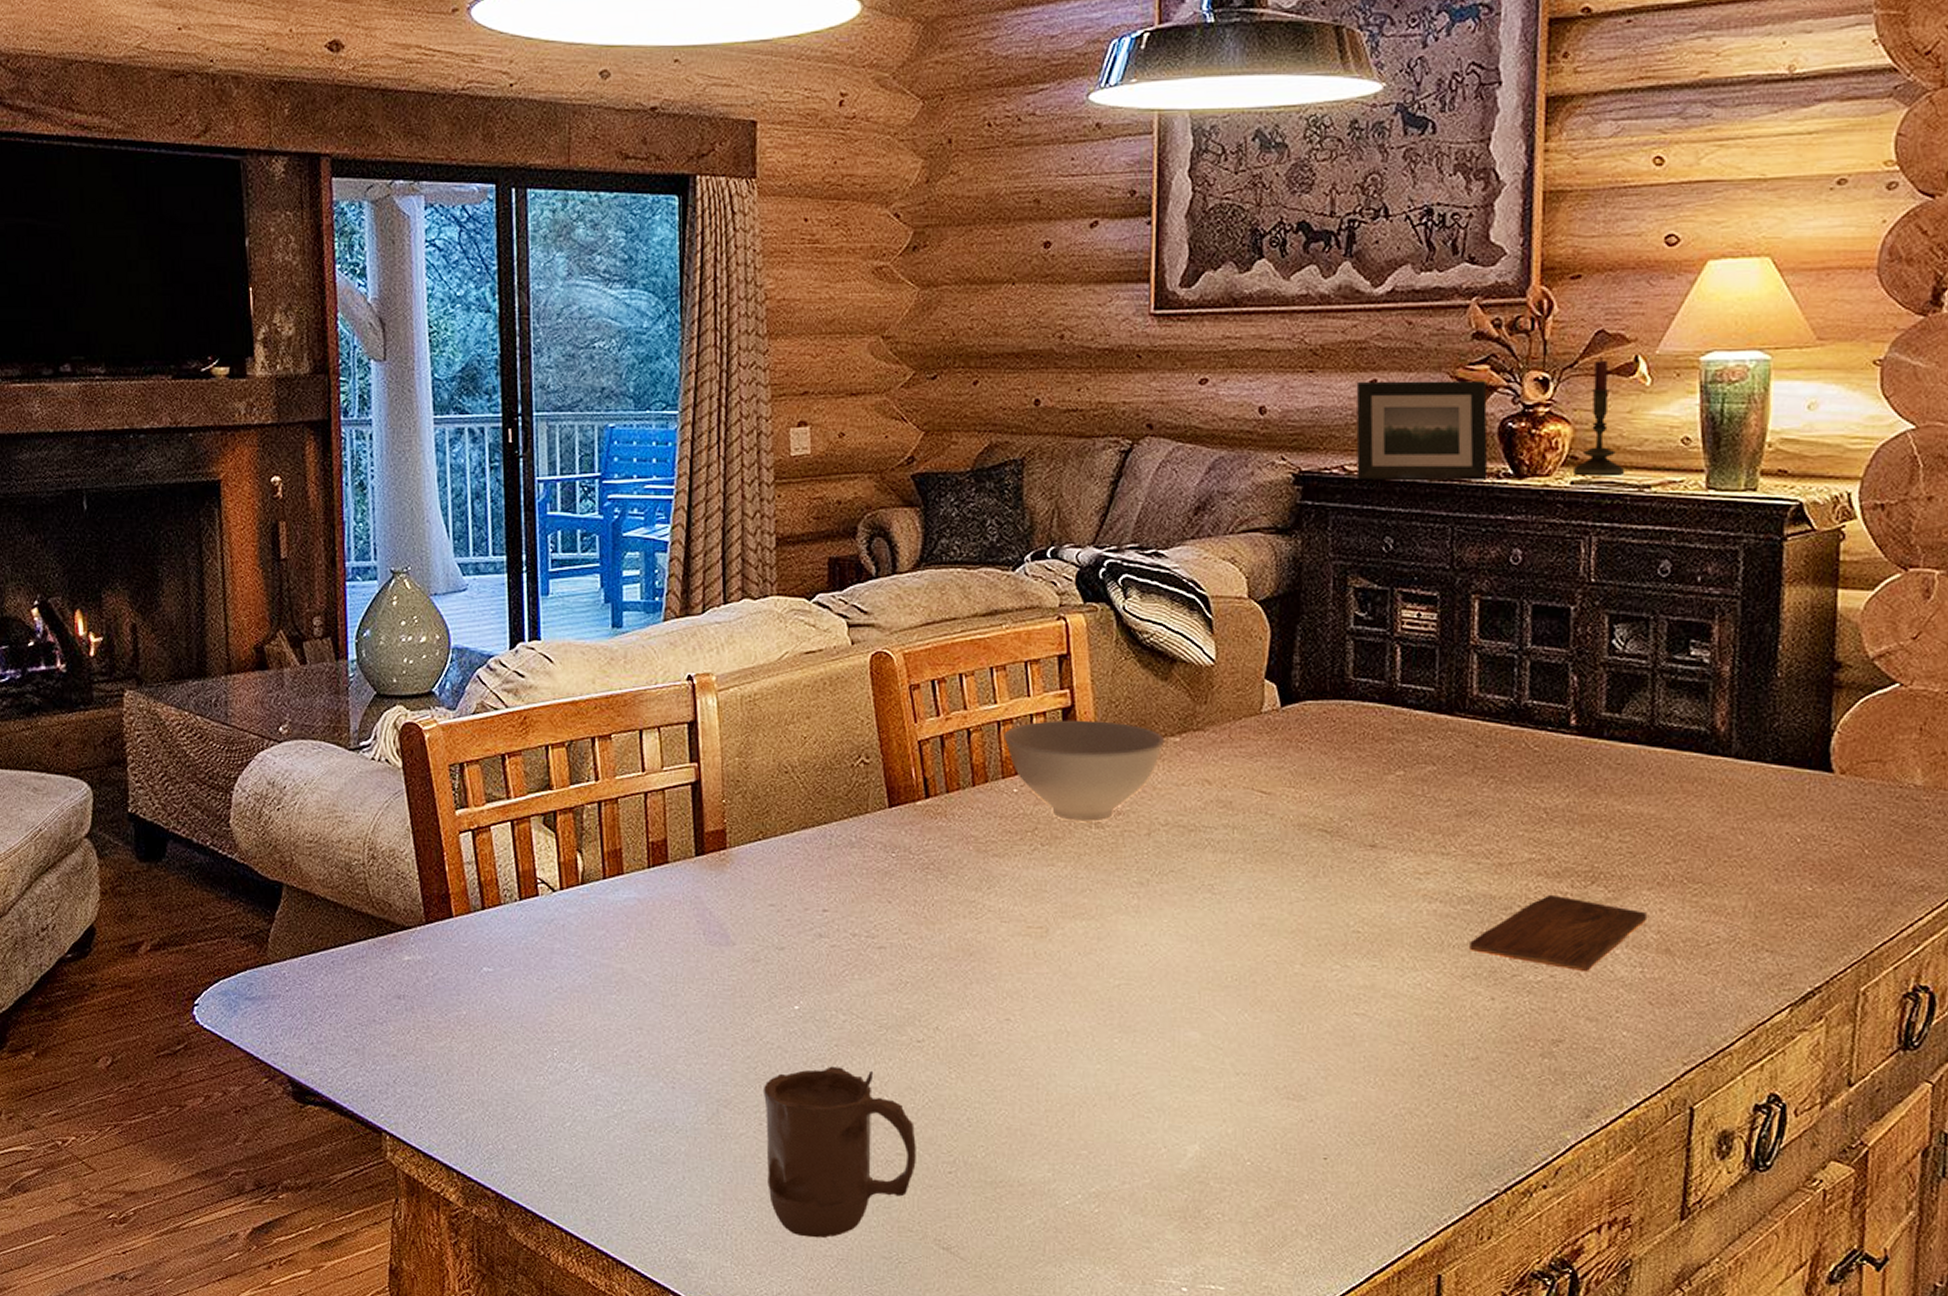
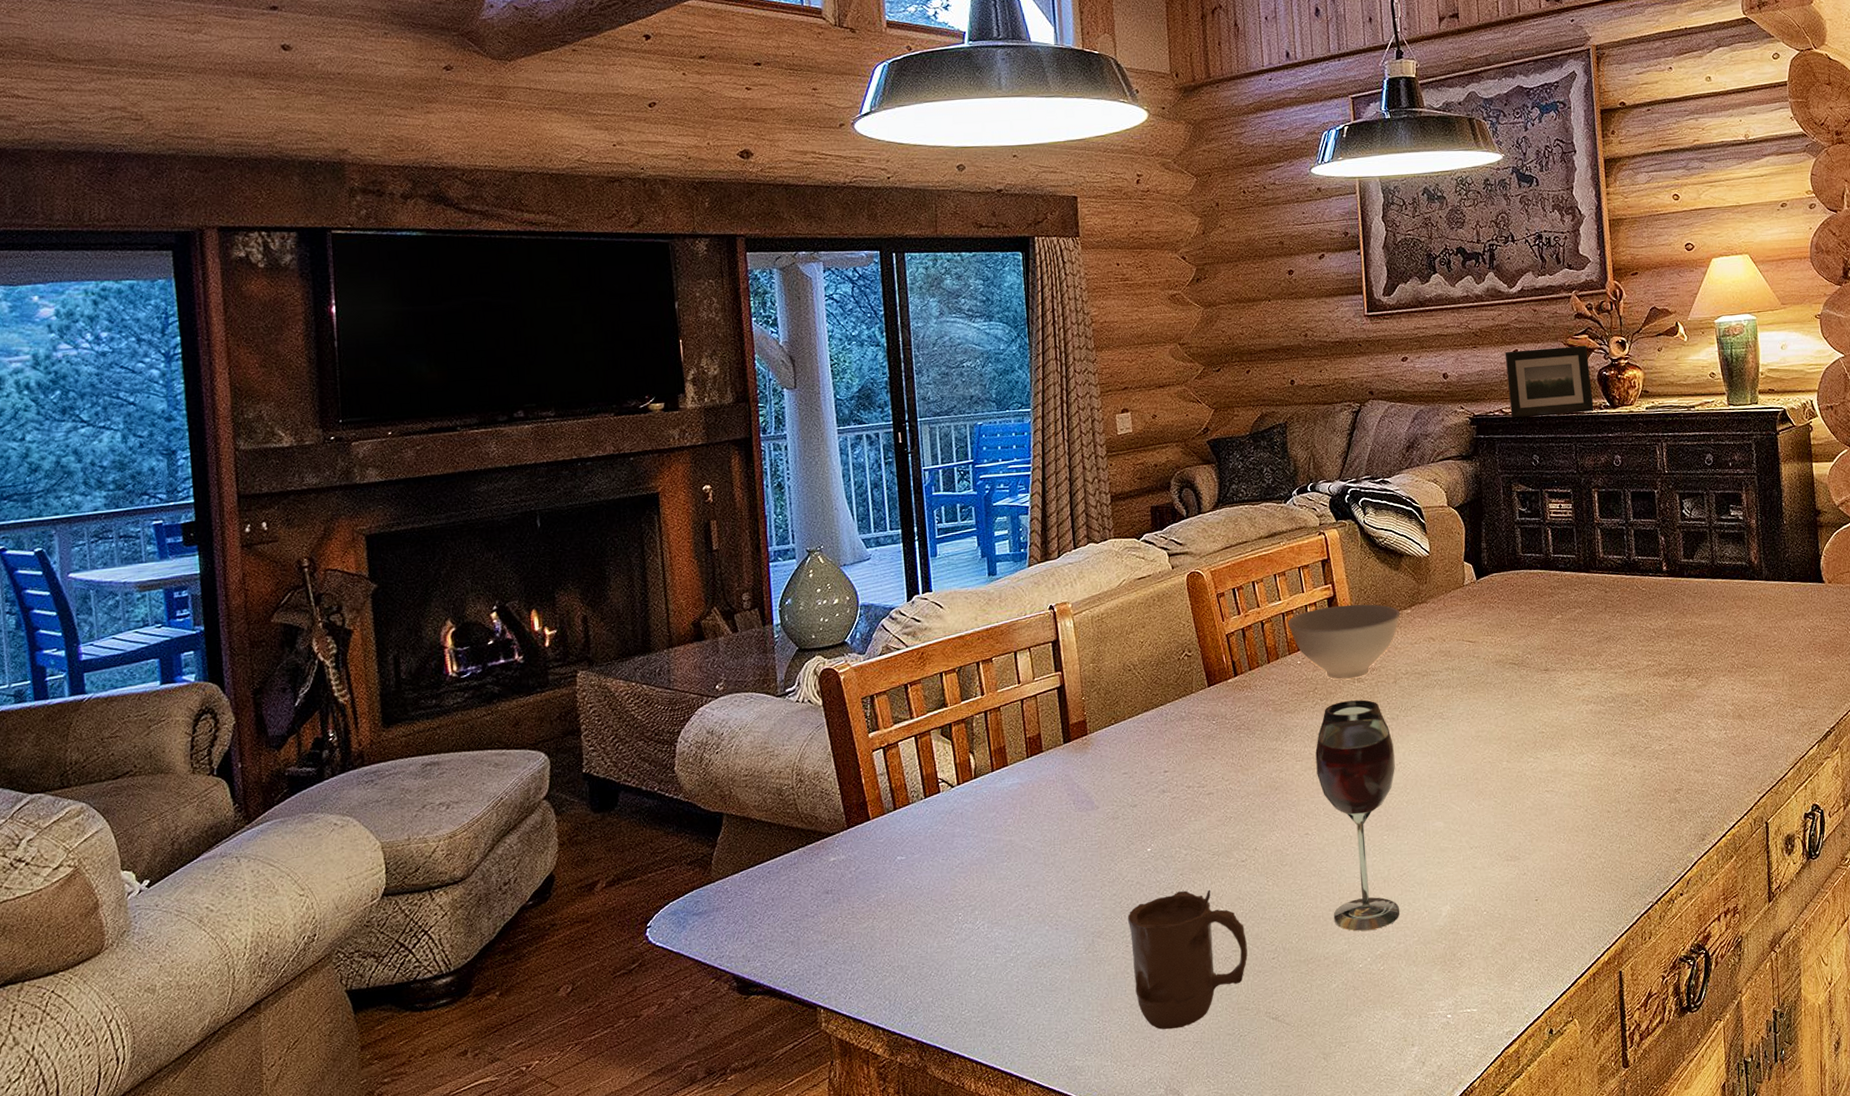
wineglass: none [1028,851,1140,1159] -> present [1315,700,1400,931]
cutting board: present [1470,894,1646,971] -> none [1616,688,1724,739]
candle: present [1574,358,1624,477] -> none [1647,325,1677,404]

